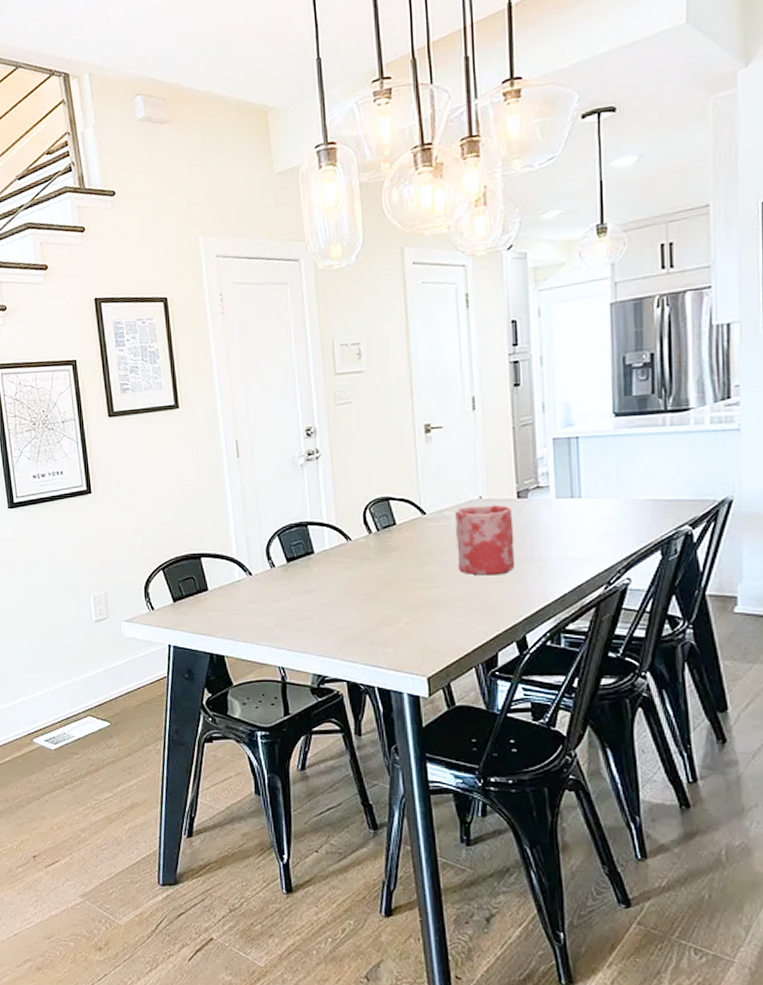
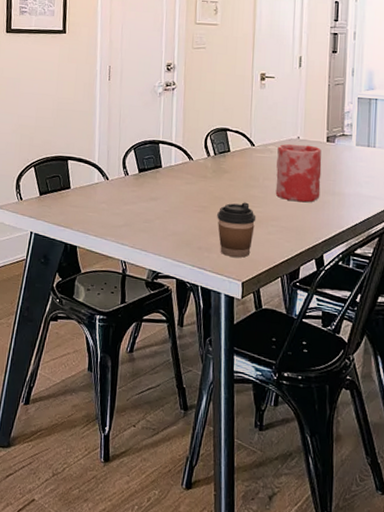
coffee cup: none [388,583,437,650] -> present [217,202,256,258]

